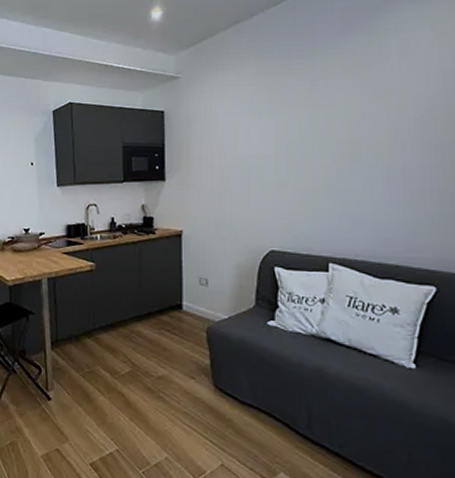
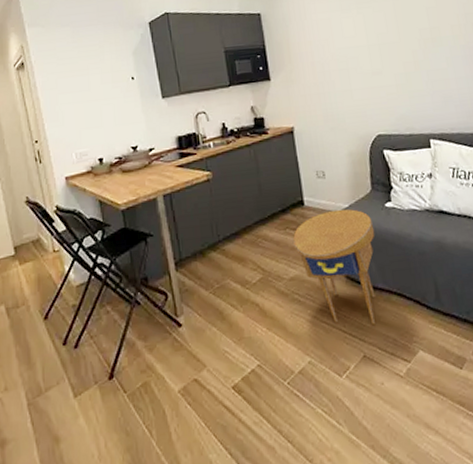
side table: none [167,319,252,438] -> present [293,209,376,326]

